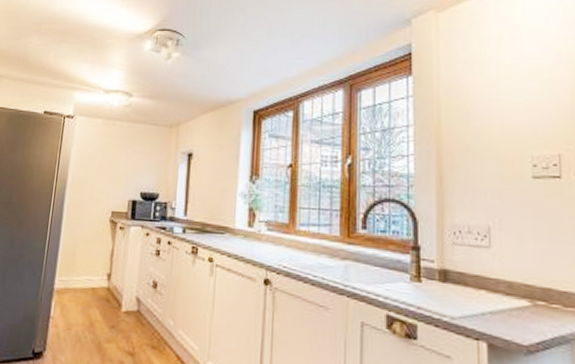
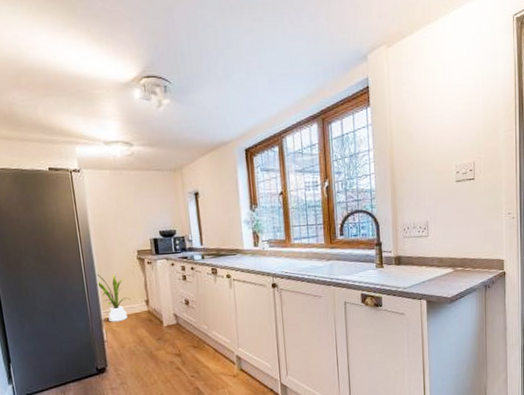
house plant: none [59,230,91,295] -> present [95,272,130,322]

